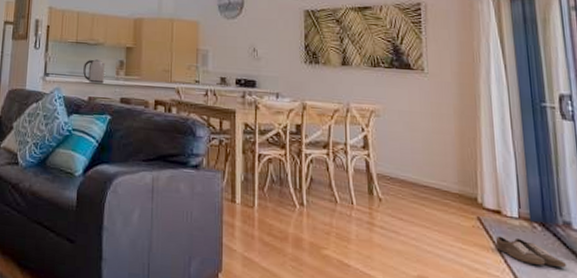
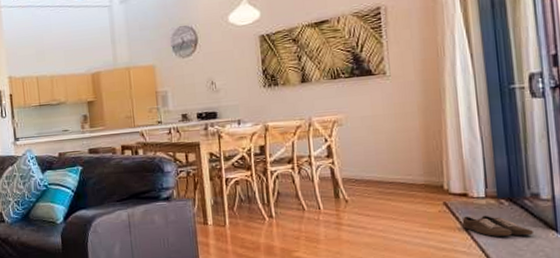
kettle: present [83,59,105,84] -> none [50,117,71,140]

